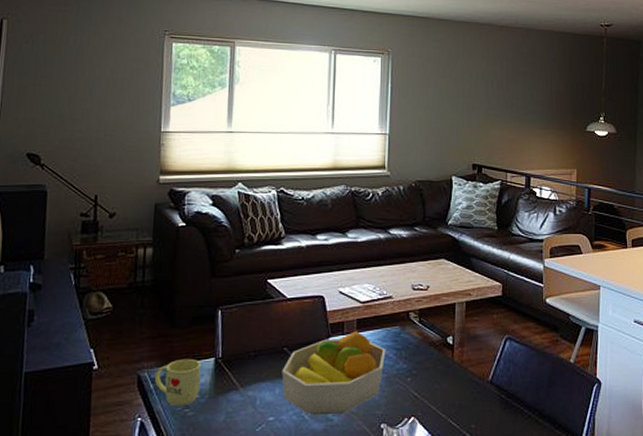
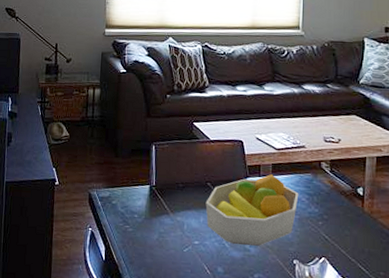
mug: present [154,358,201,407] -> none [101,183,138,223]

